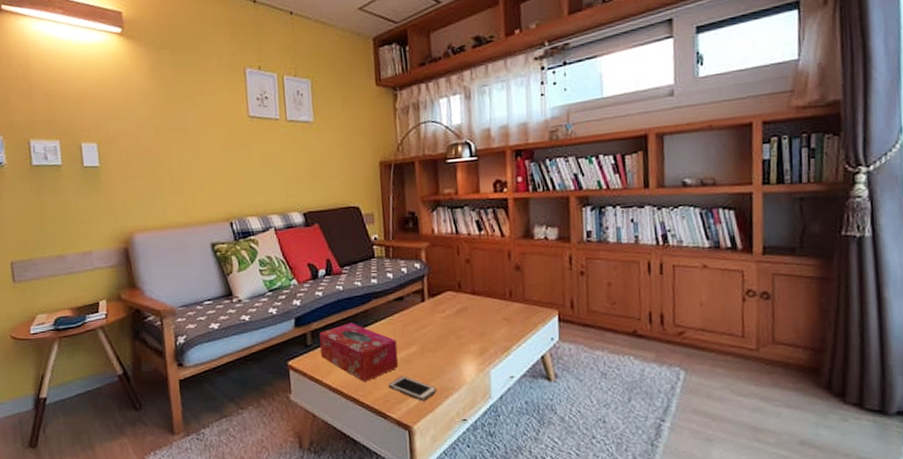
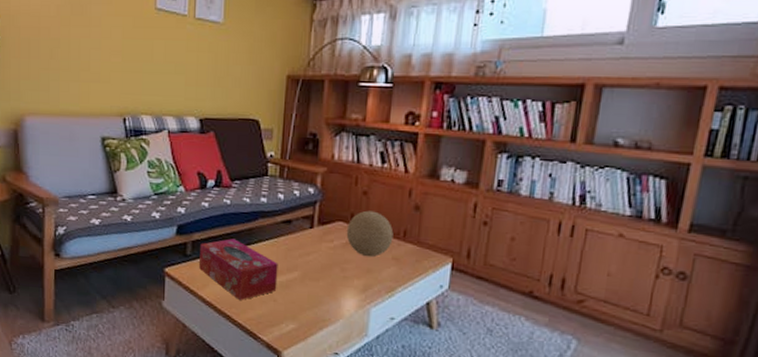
cell phone: present [388,375,437,401] -> none [263,300,313,329]
decorative ball: none [455,276,501,322] -> present [346,210,394,258]

